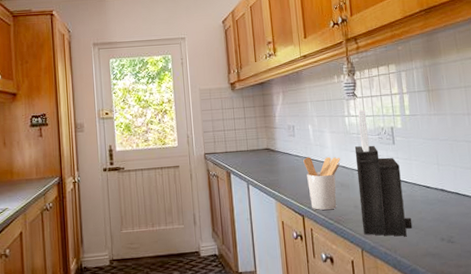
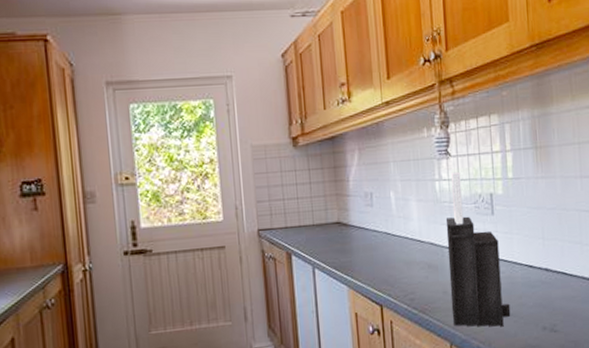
utensil holder: present [303,156,340,211] -> none [383,231,428,298]

